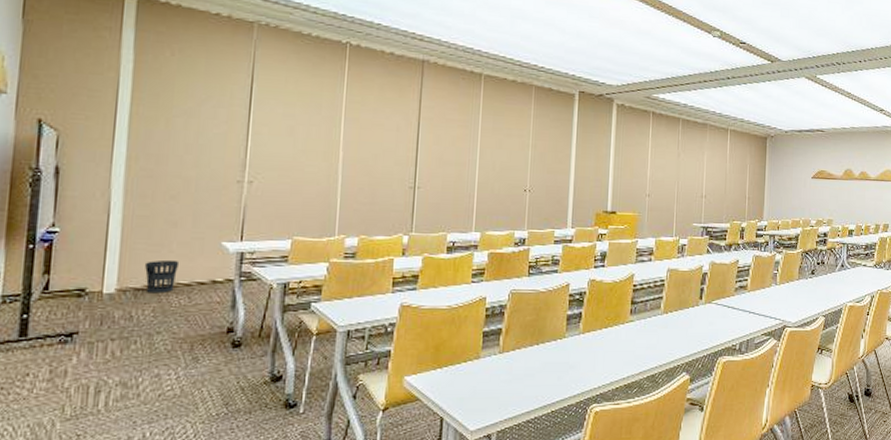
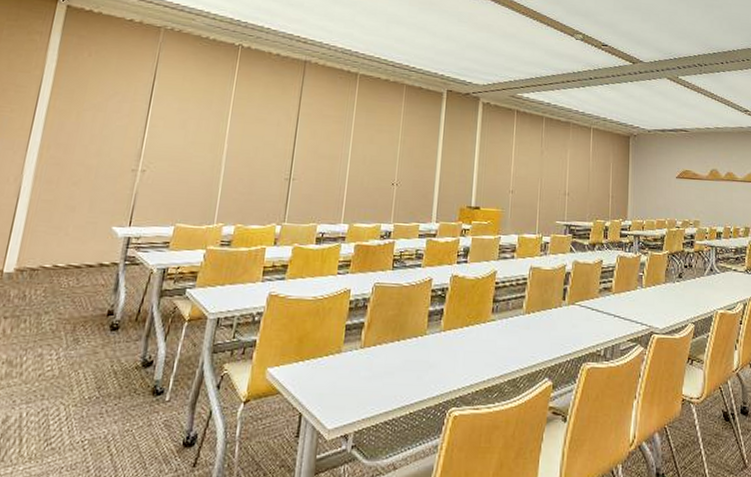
wastebasket: present [145,259,180,294] -> none [41,242,73,275]

